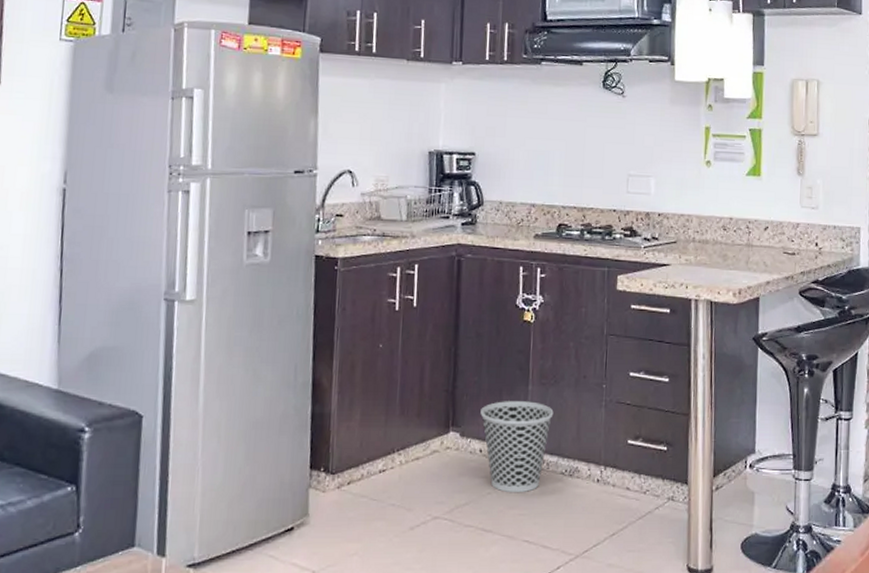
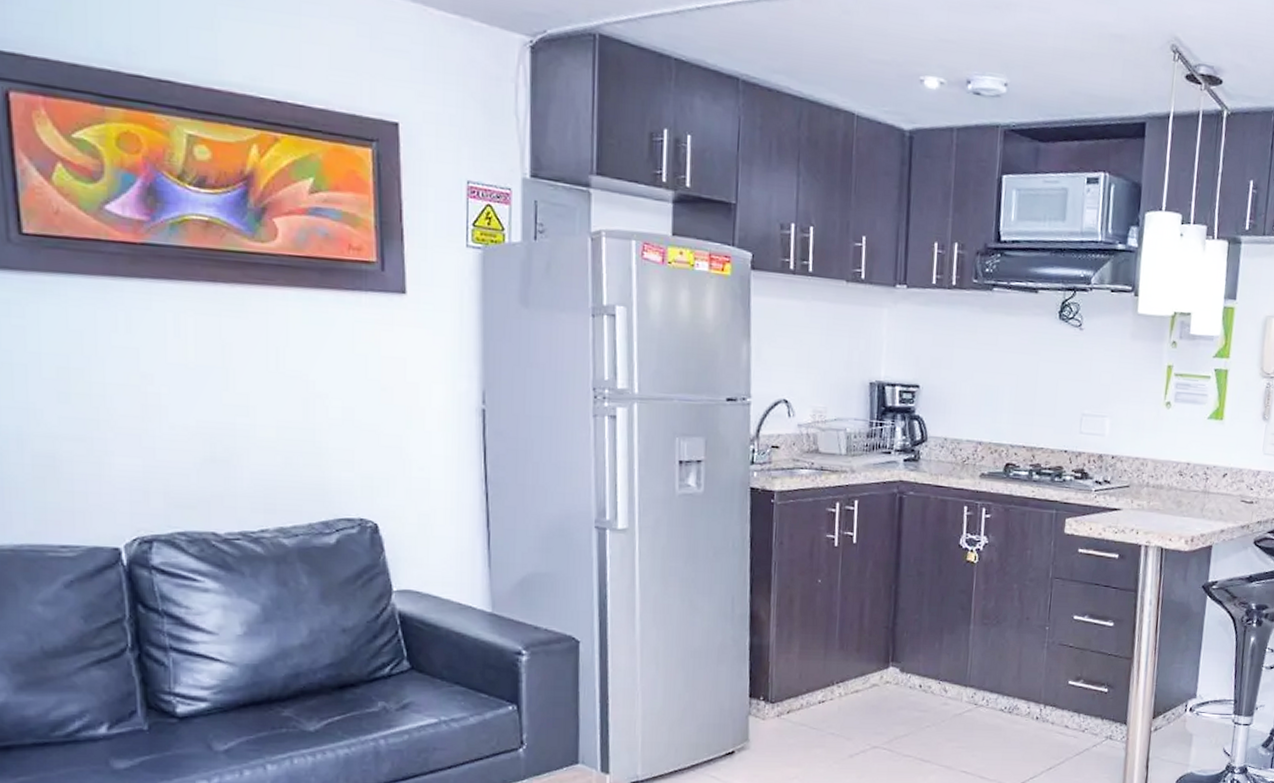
wastebasket: present [480,401,554,493] -> none [920,639,995,727]

